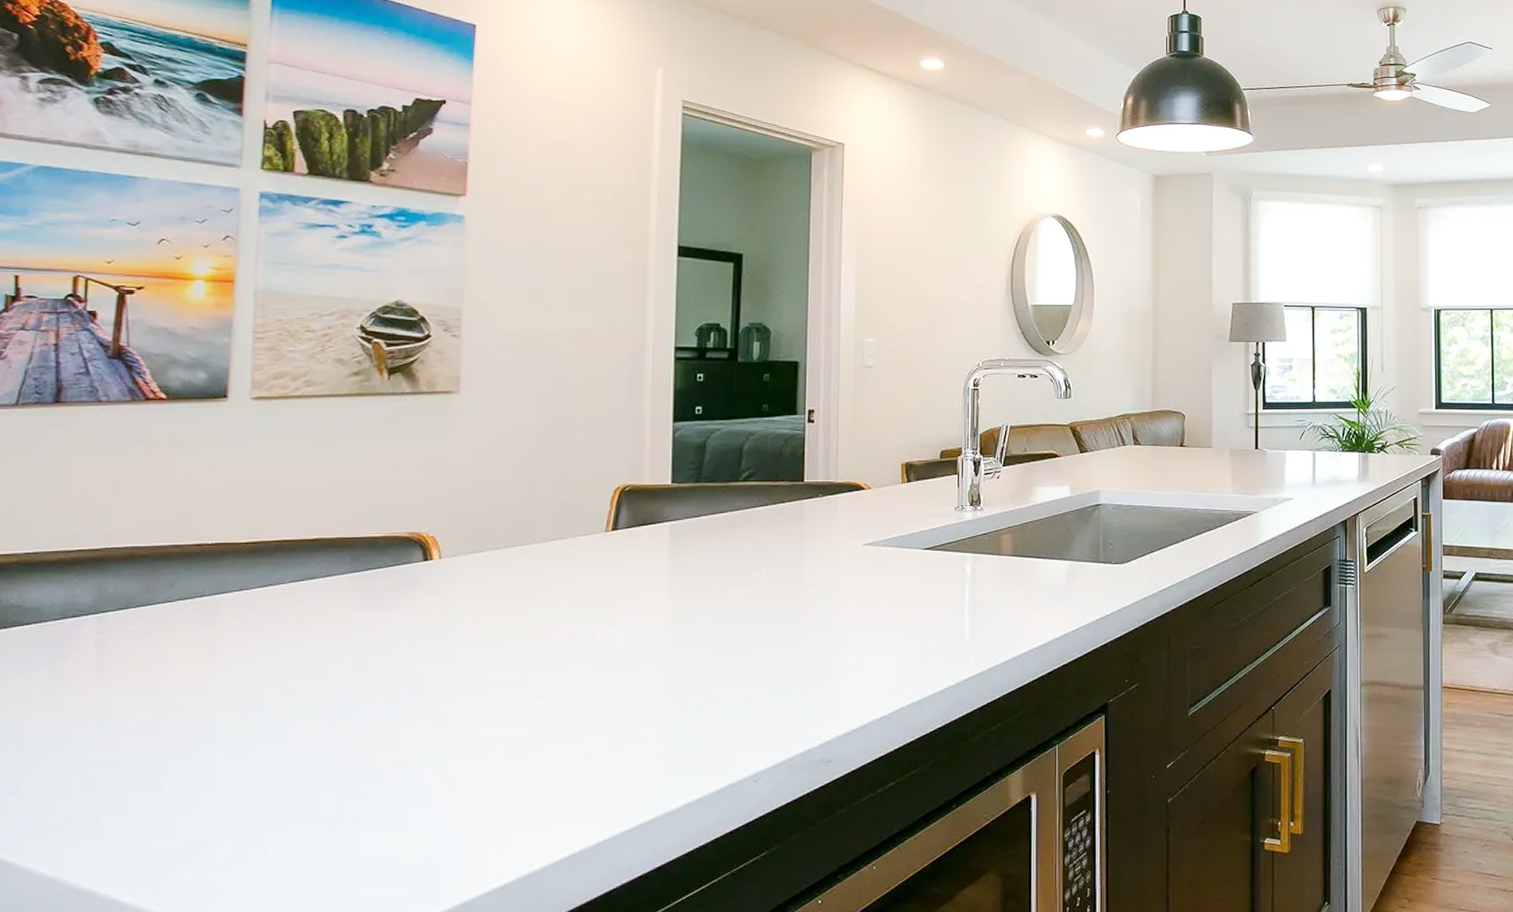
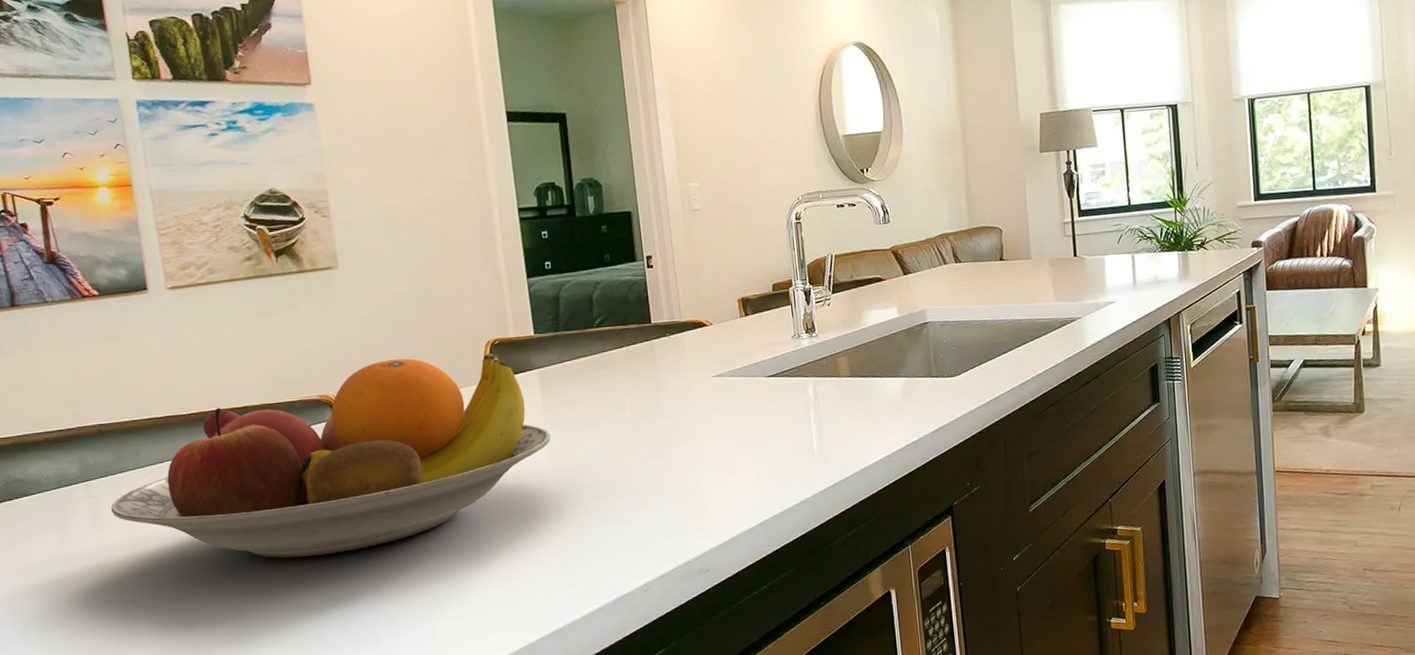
fruit bowl: none [123,499,672,720] -> present [110,353,551,558]

